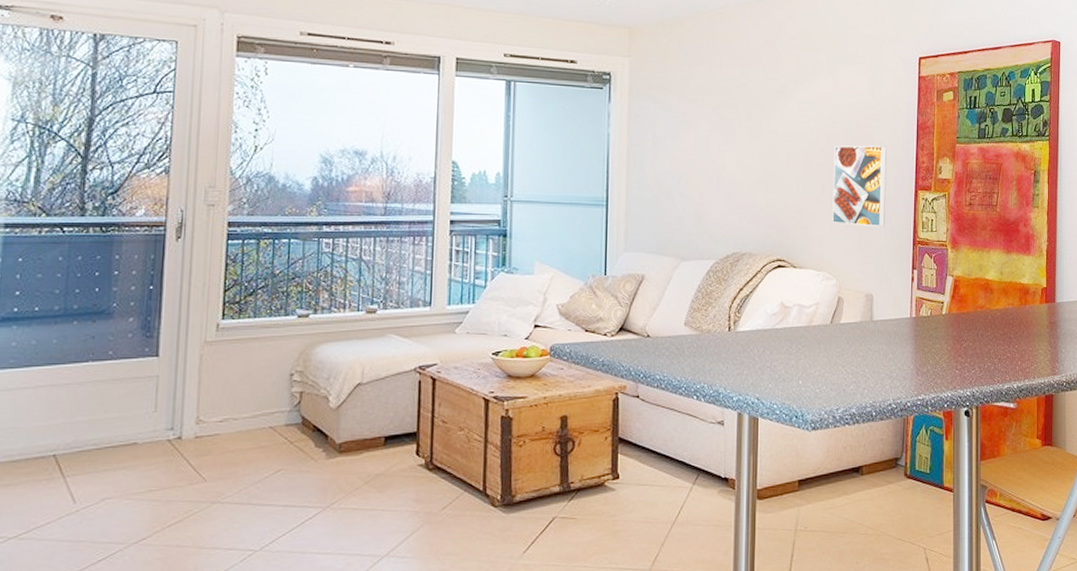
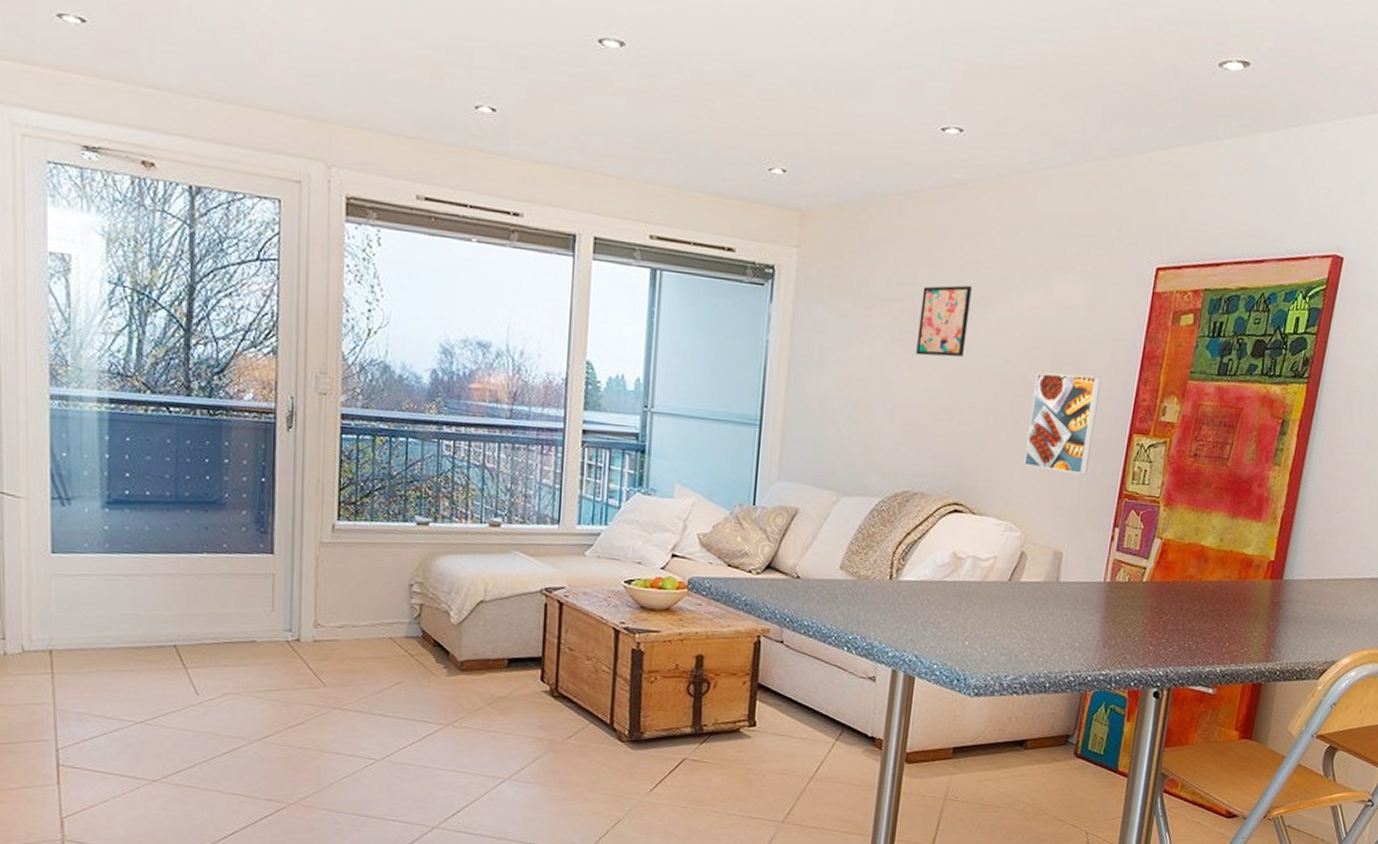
wall art: none [734,79,775,138] -> present [916,285,972,358]

